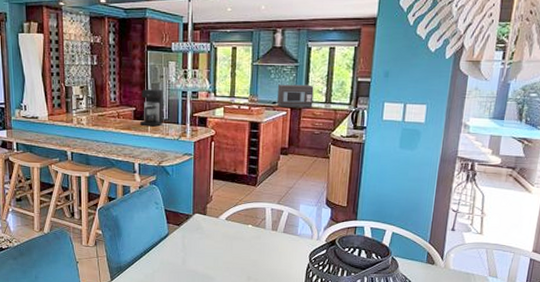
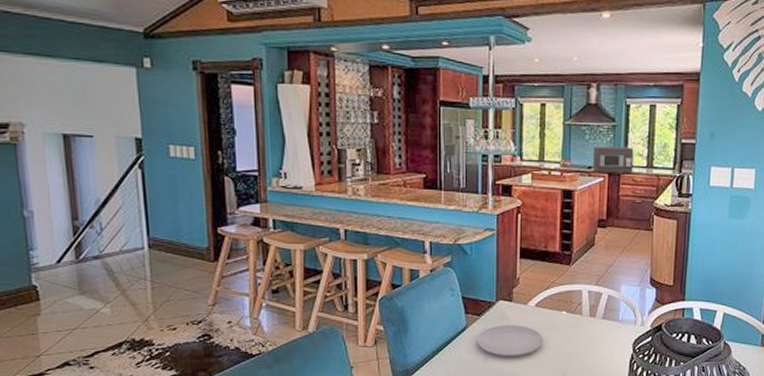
coffee maker: present [139,89,163,127] -> none [430,152,460,197]
plate: none [177,234,232,261] -> present [477,324,543,357]

